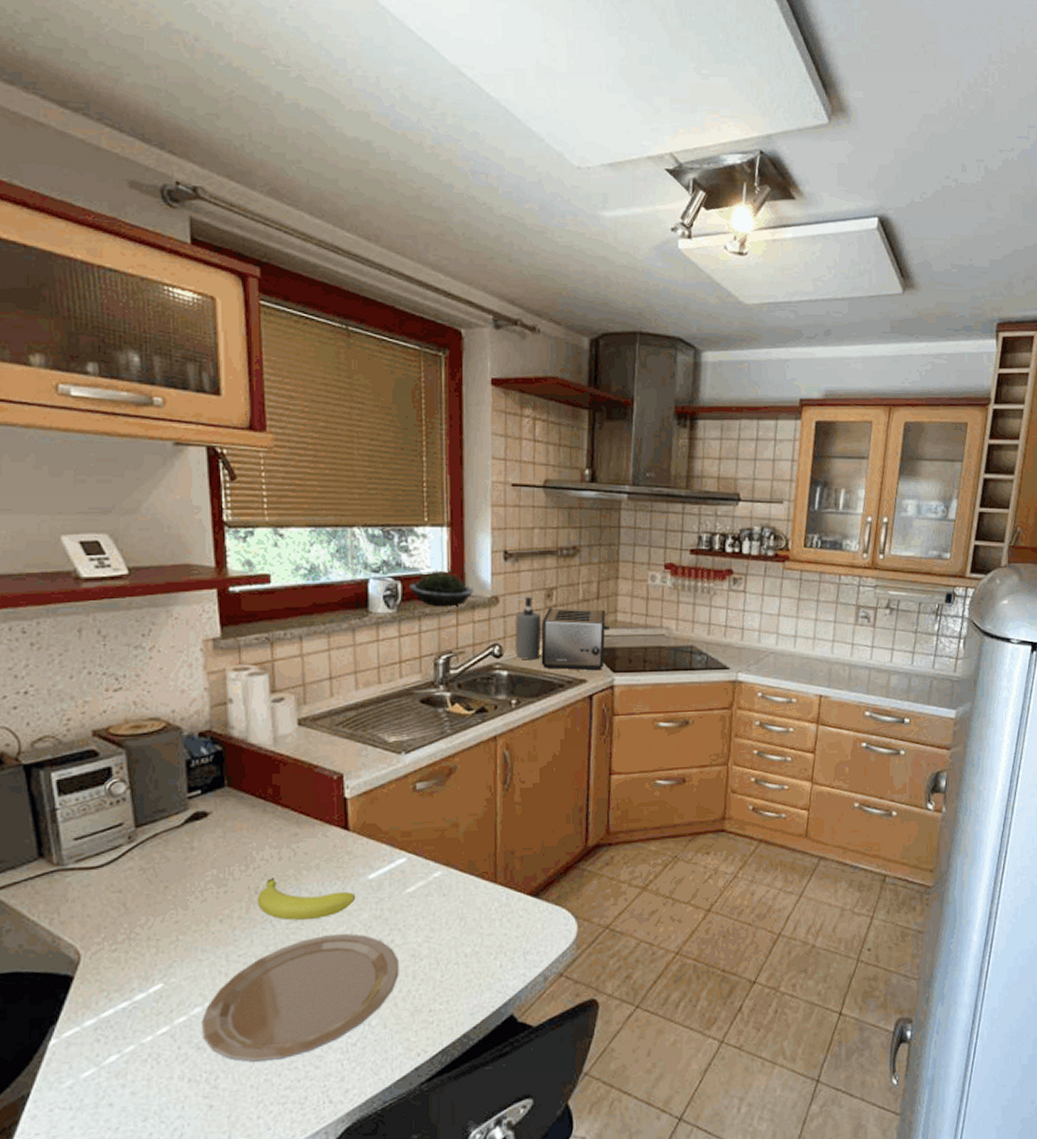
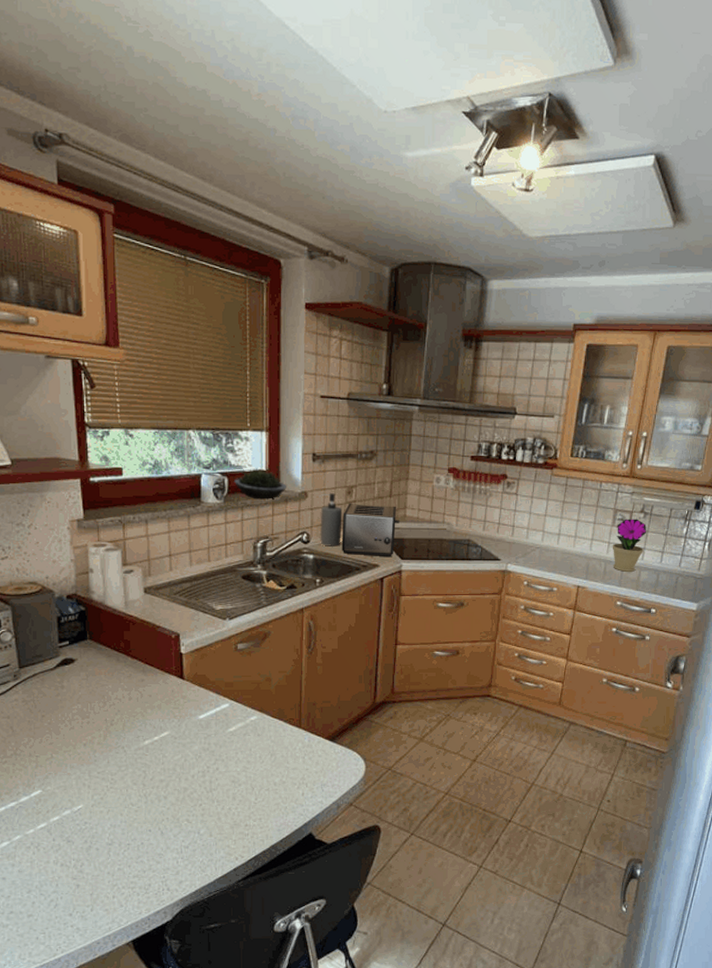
plate: present [201,933,399,1063] -> none [70,761,222,856]
fruit: present [257,878,355,920] -> none [112,714,188,748]
flower pot: none [856,615,894,678] -> present [612,519,646,573]

